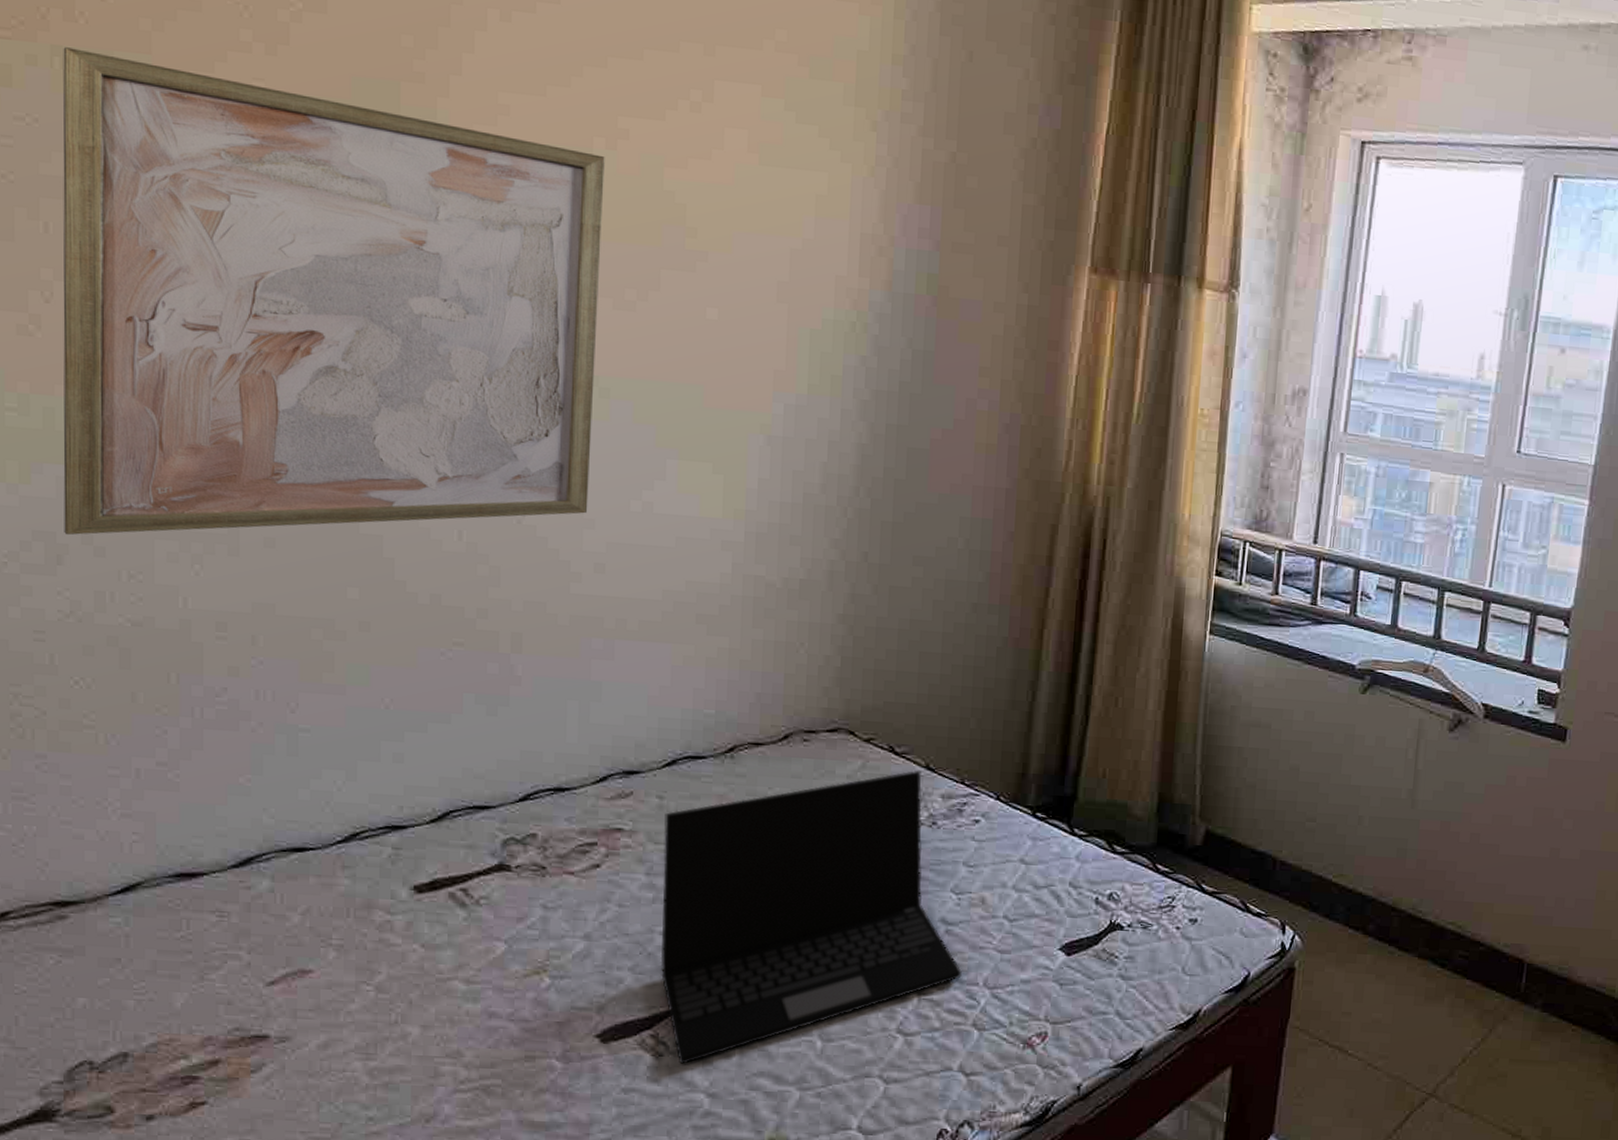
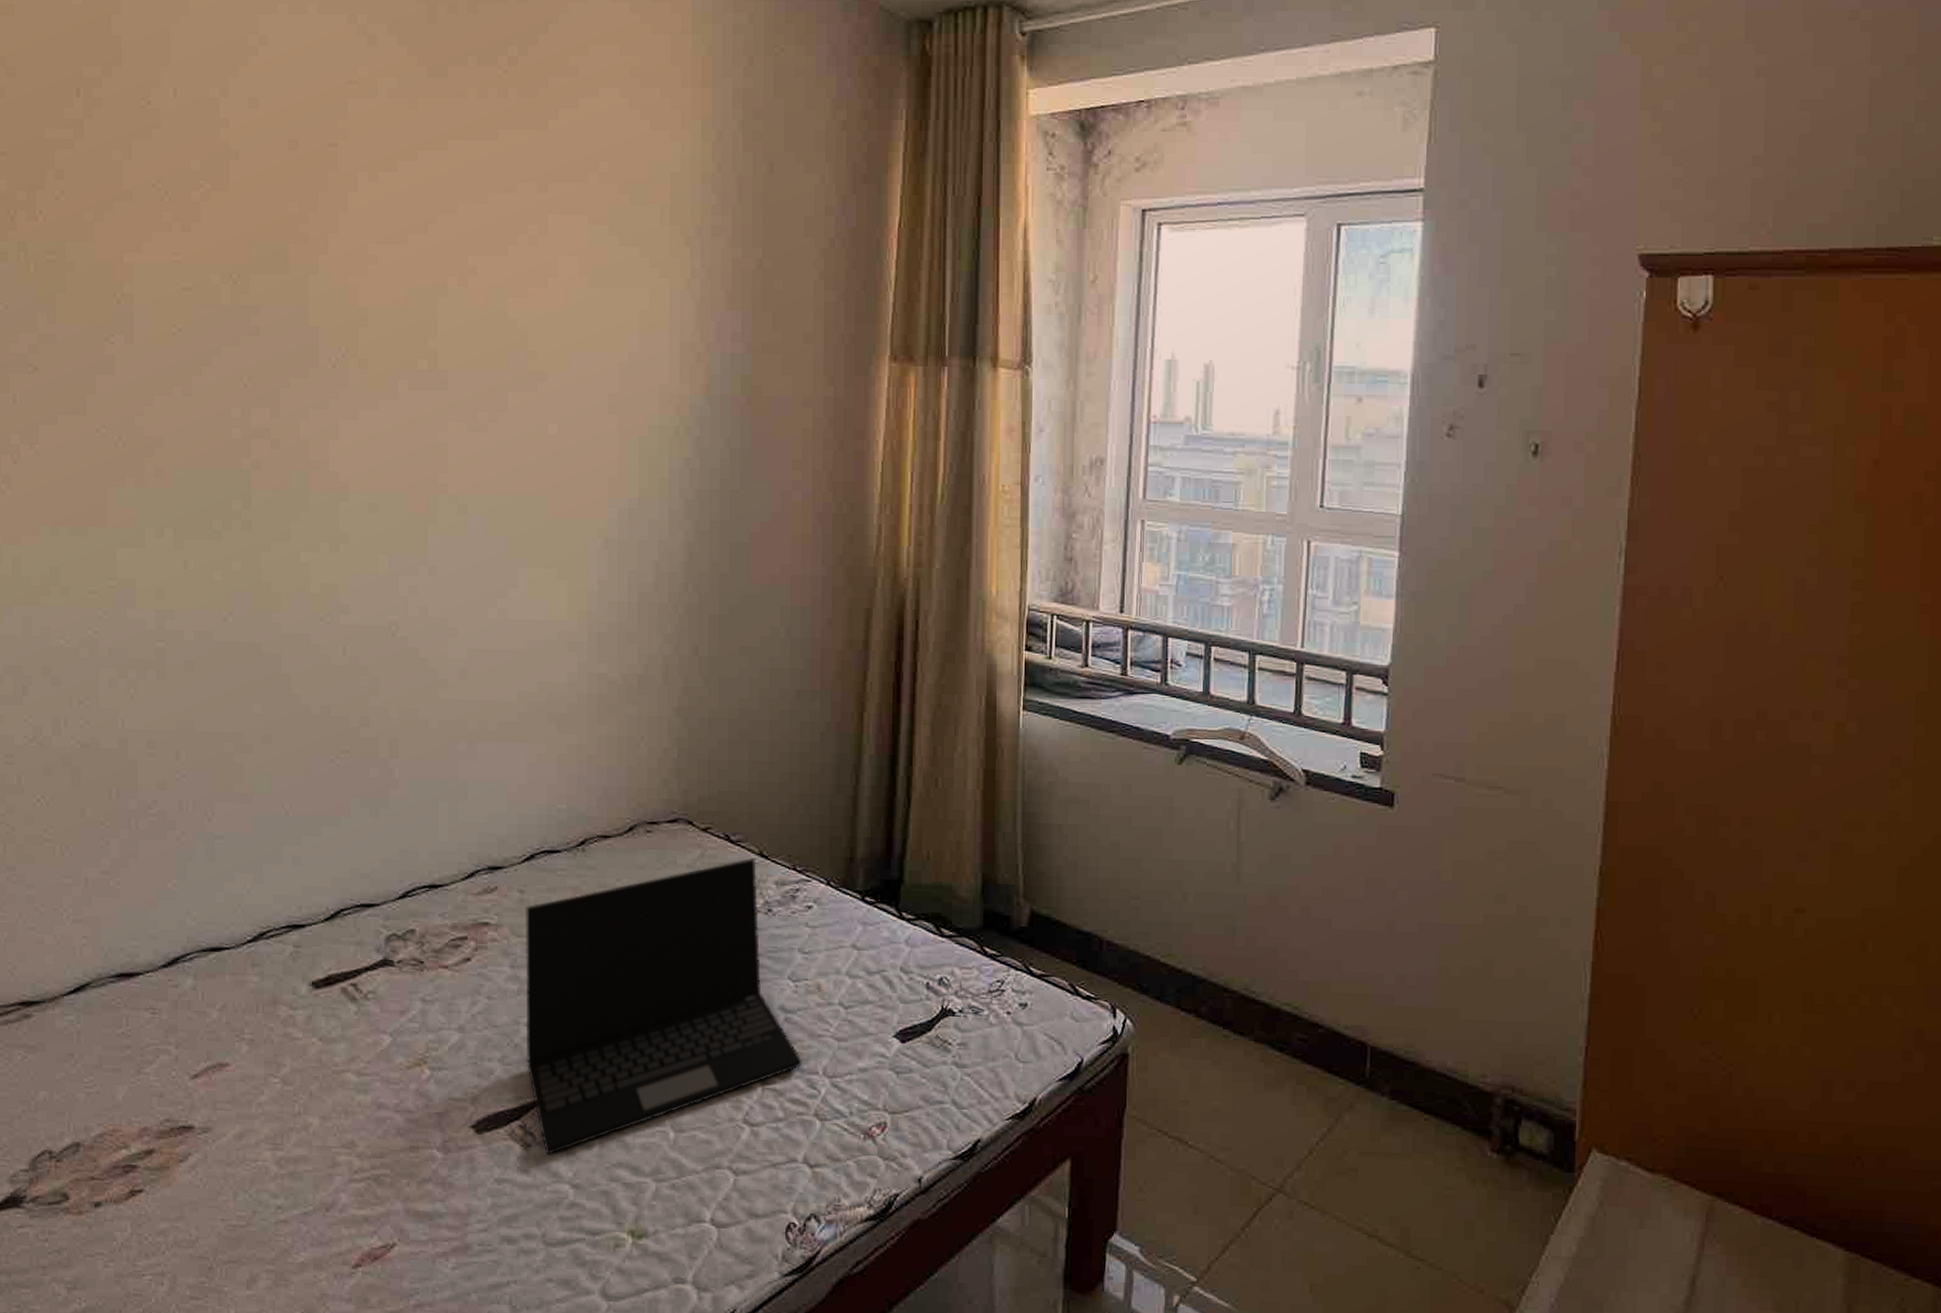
wall art: present [63,47,605,536] -> none [27,243,458,668]

